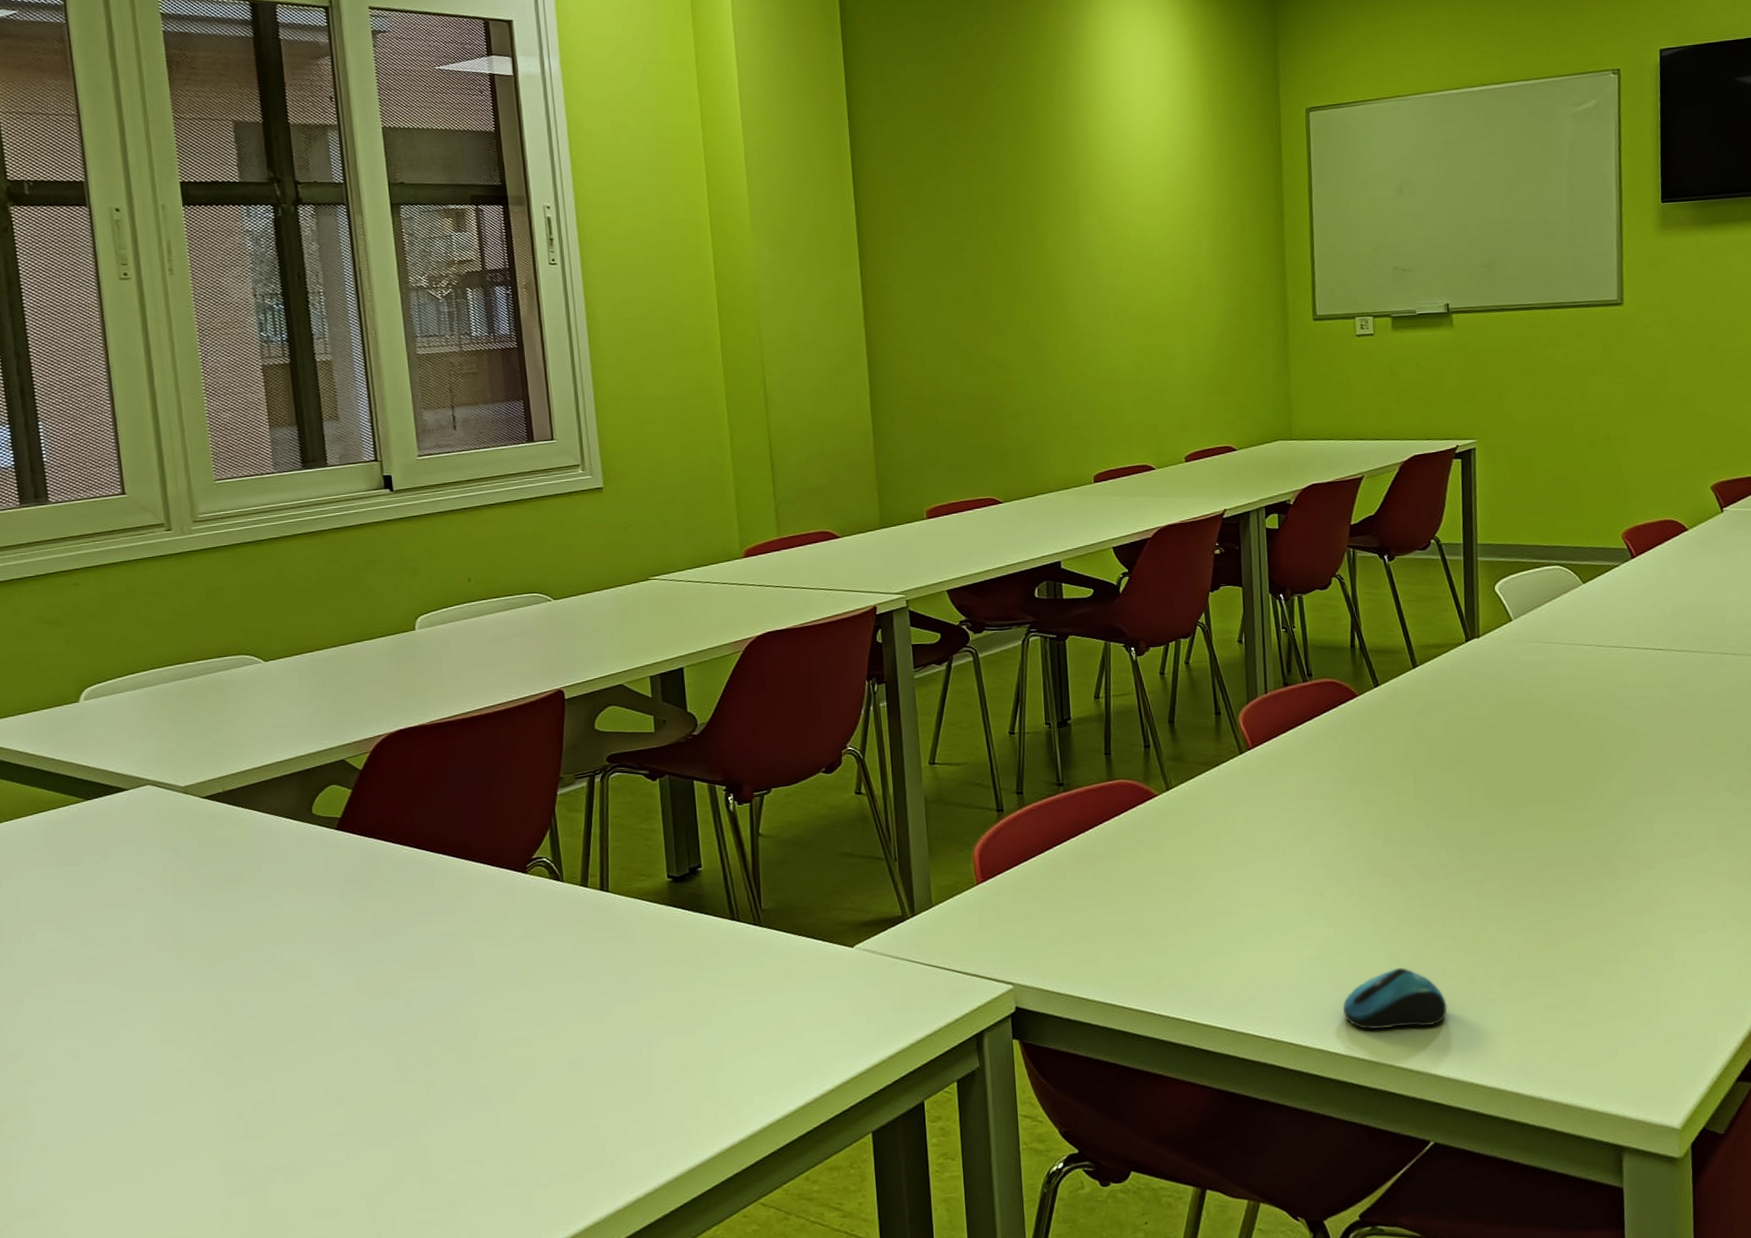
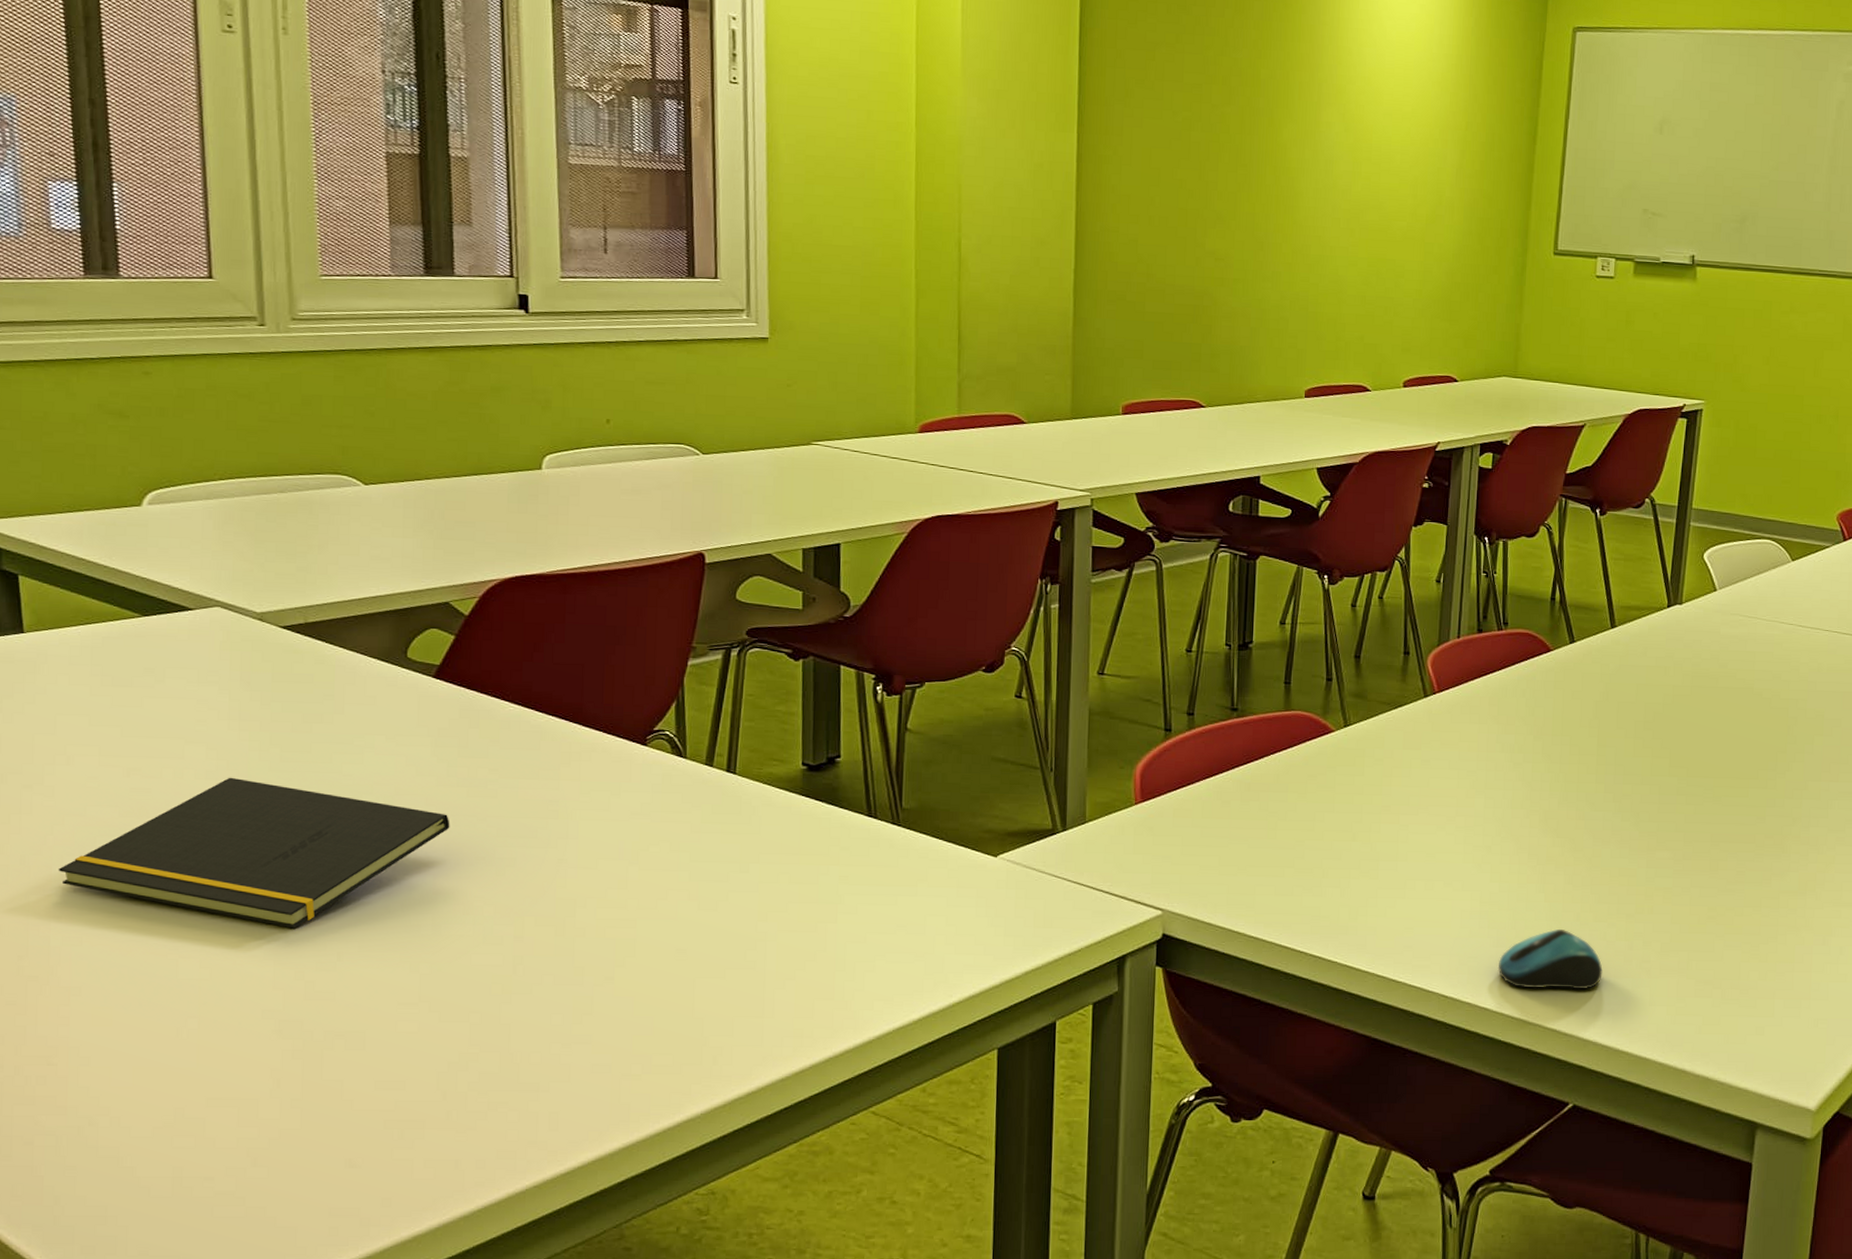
notepad: none [29,938,361,1073] -> present [58,777,450,929]

